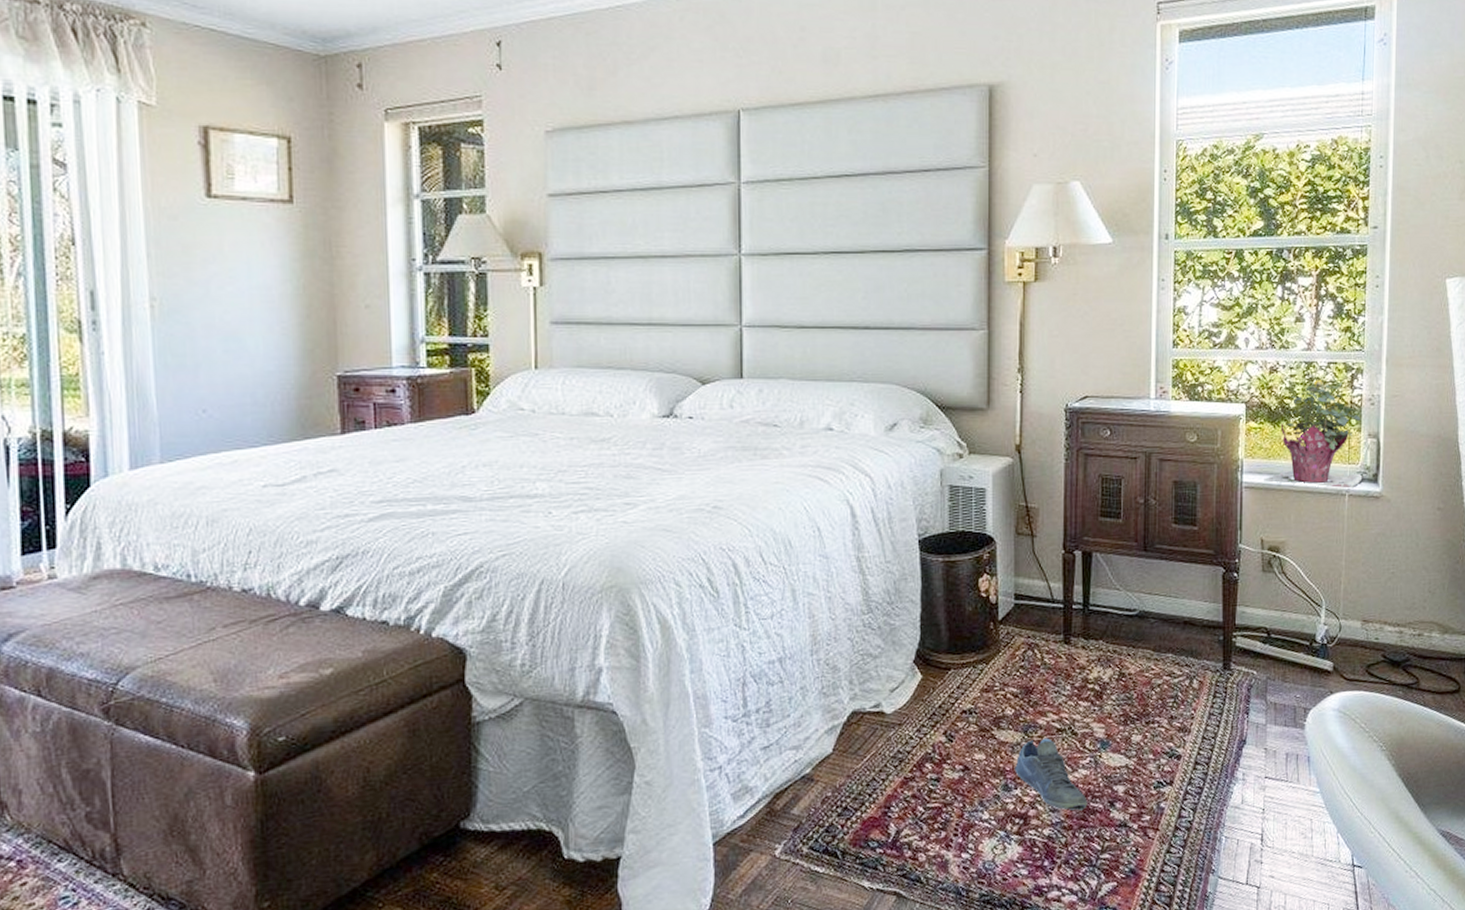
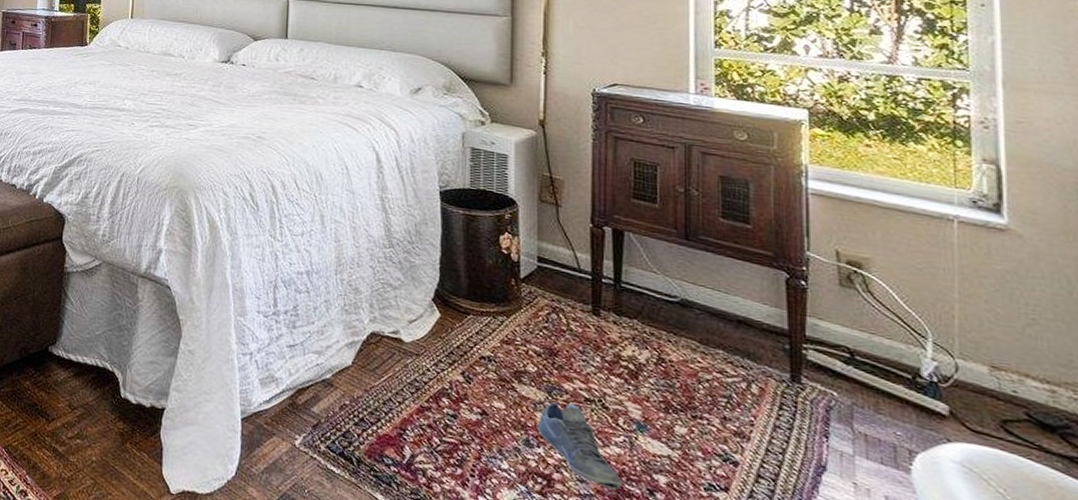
potted flower: present [1264,375,1366,489] -> none [836,92,983,216]

